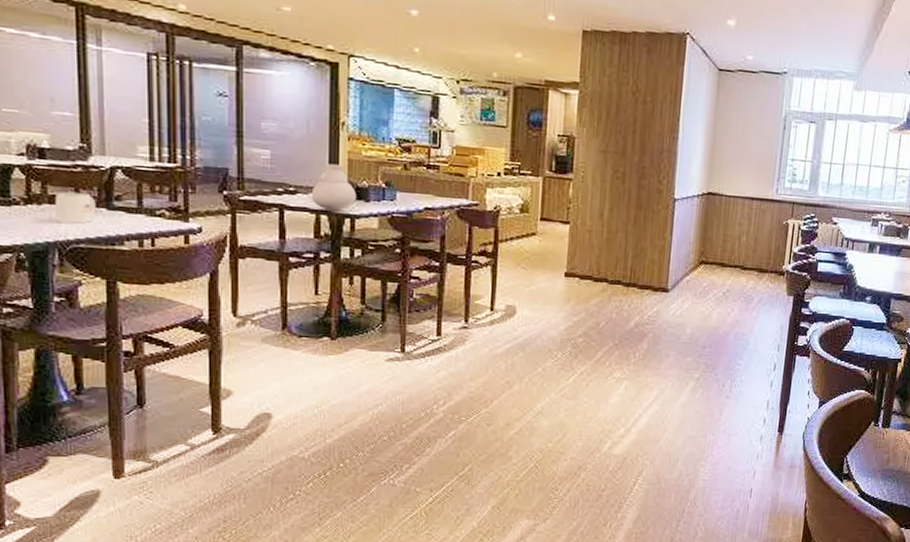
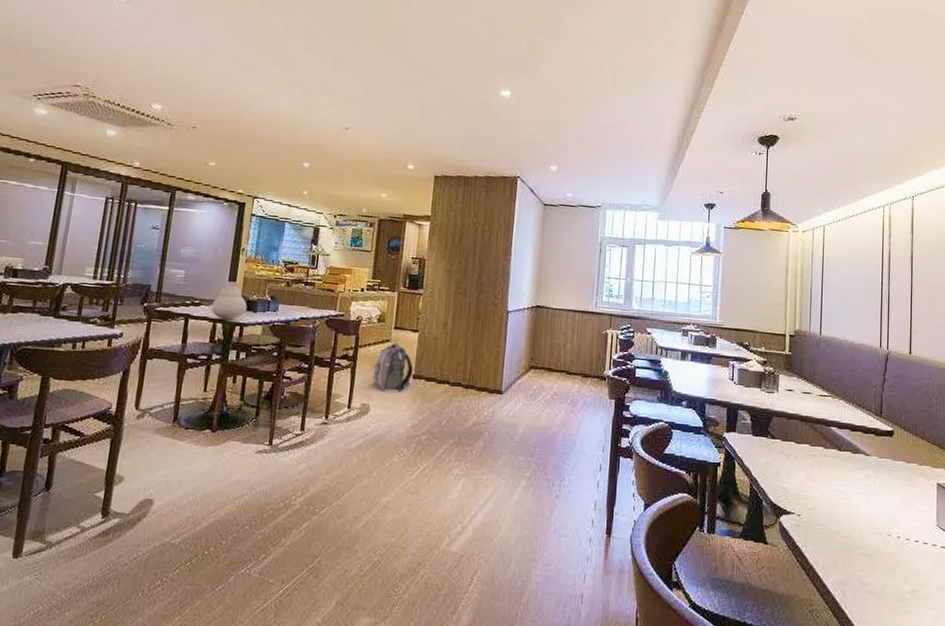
mug: present [55,192,96,225] -> none [14,304,47,330]
backpack: none [516,236,565,293] -> present [371,342,413,393]

